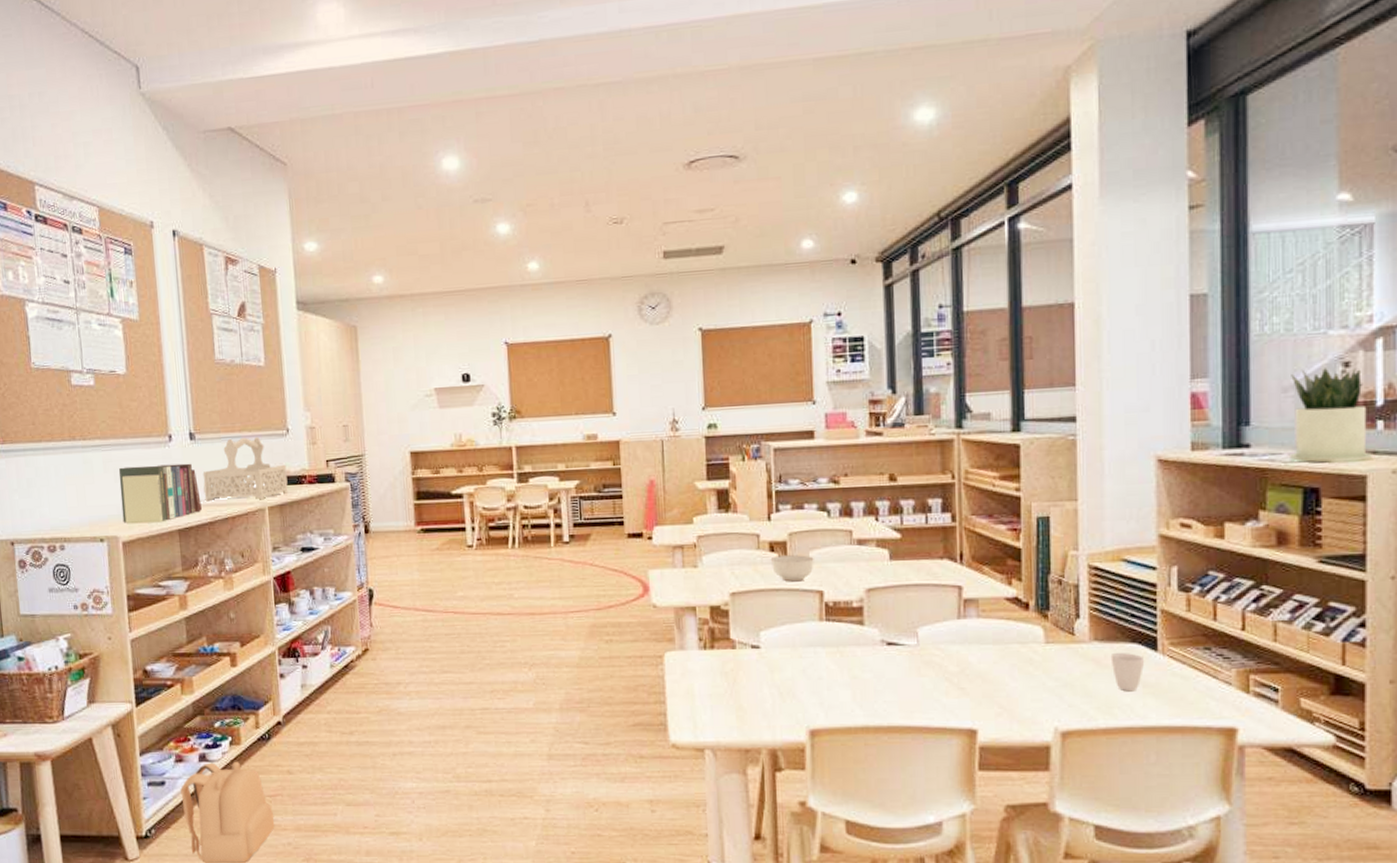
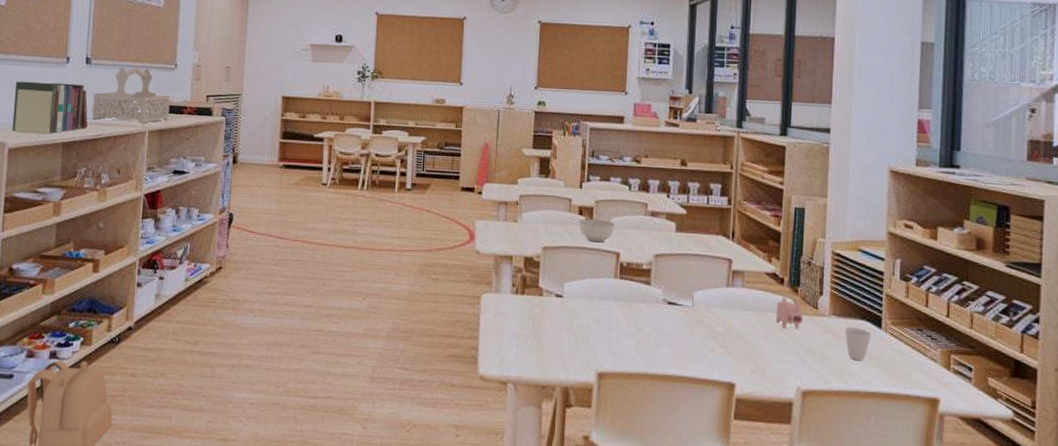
toy animal: none [1021,624,1057,661] -> present [775,297,804,329]
planter: present [1288,368,1374,463] -> none [988,112,1050,189]

